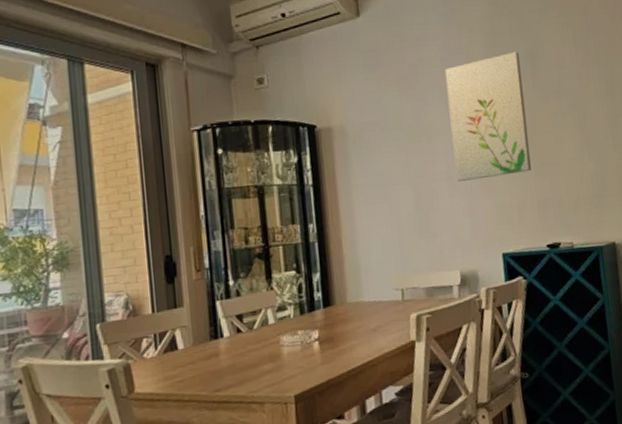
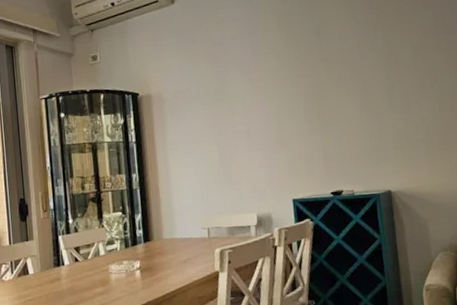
wall art: present [444,51,531,181] -> none [244,29,318,139]

